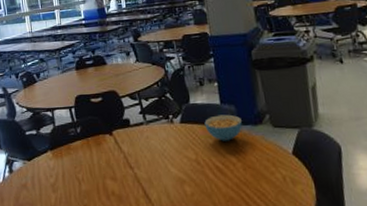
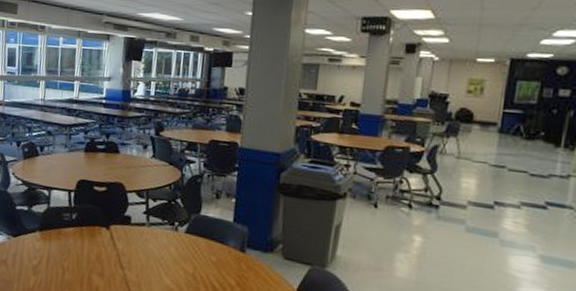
cereal bowl: present [204,114,242,141] -> none [210,233,252,263]

